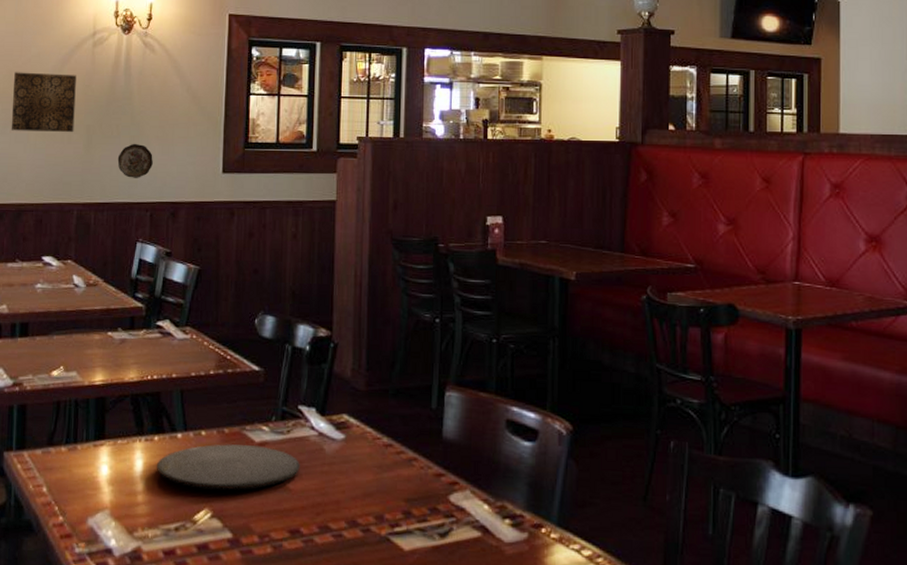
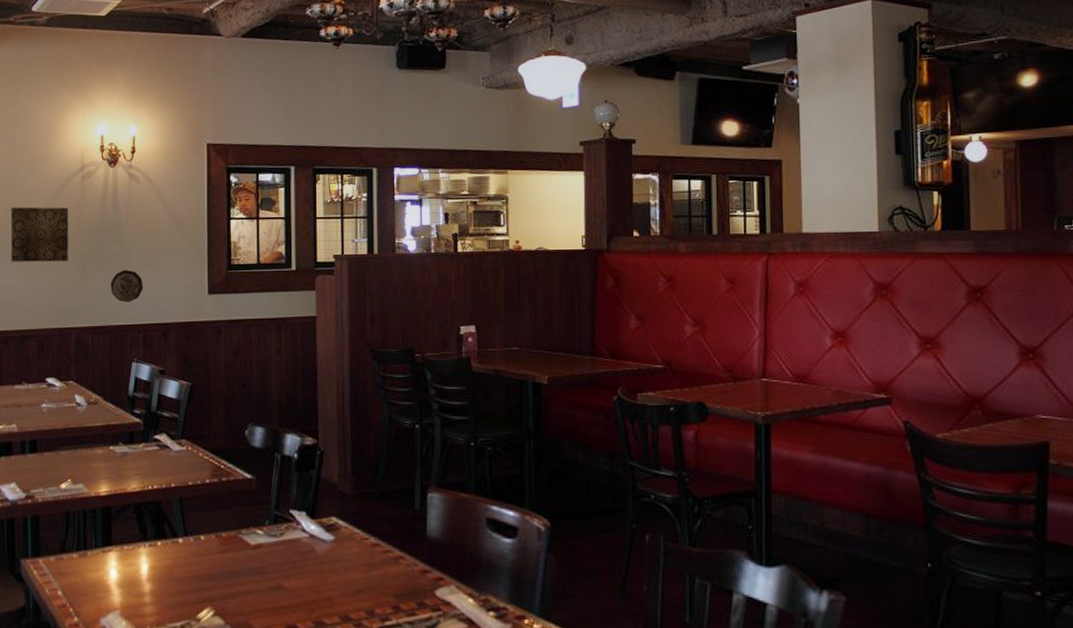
plate: present [156,444,300,490] -> none [160,547,294,590]

